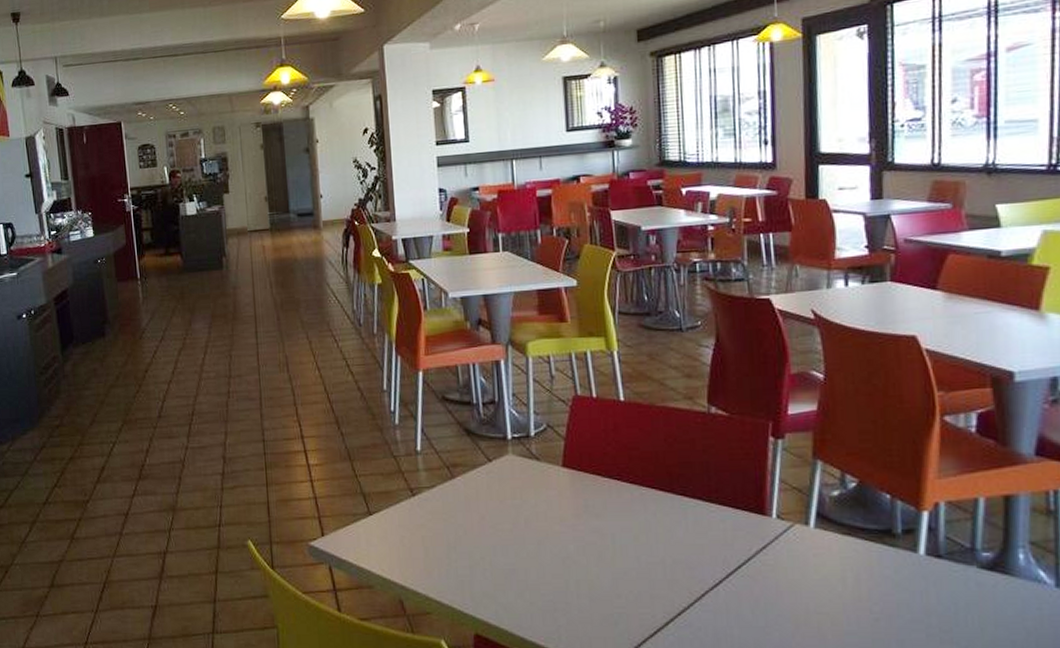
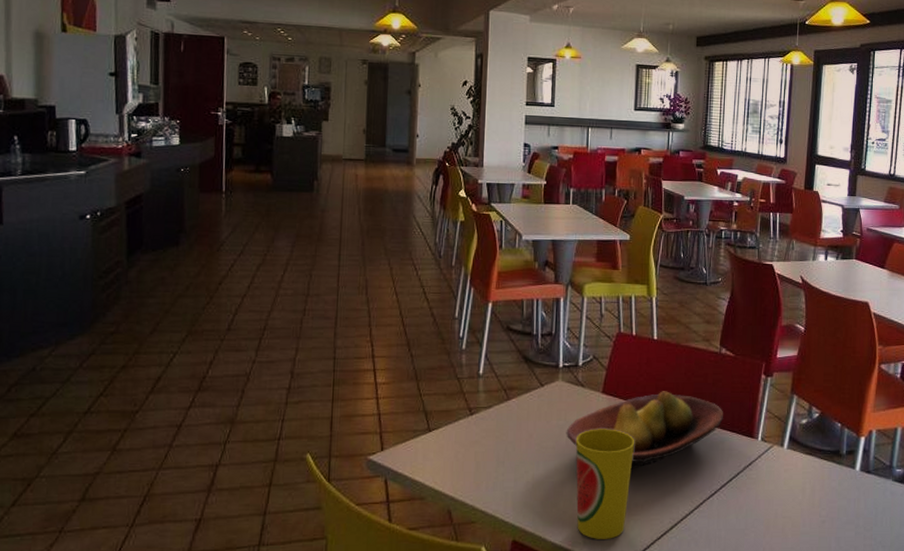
fruit bowl: none [523,461,721,555] -> present [566,391,723,469]
cup: none [536,508,610,635] -> present [575,429,635,539]

